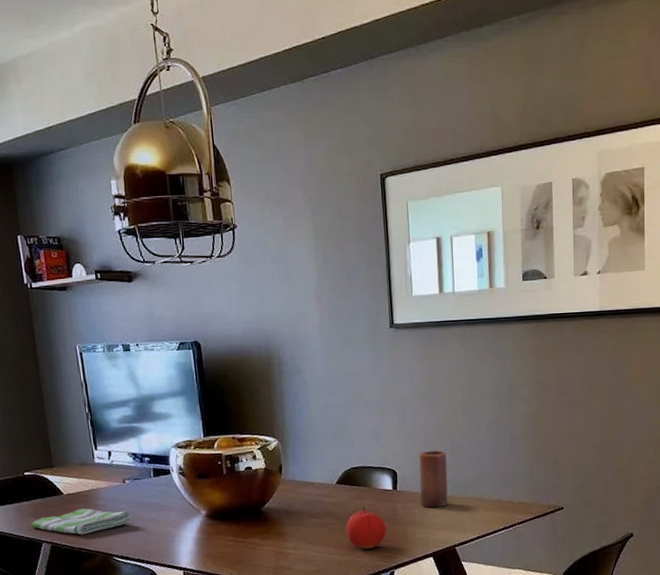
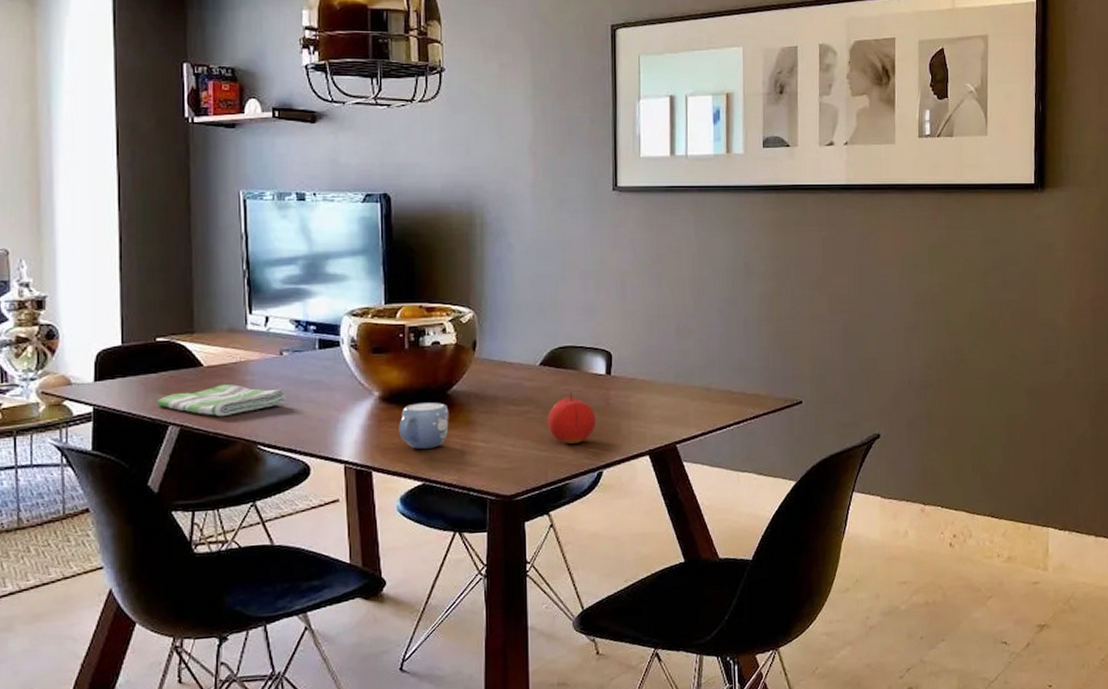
mug: none [224,517,265,557] -> present [399,402,449,449]
candle: present [419,450,448,508] -> none [638,331,671,397]

